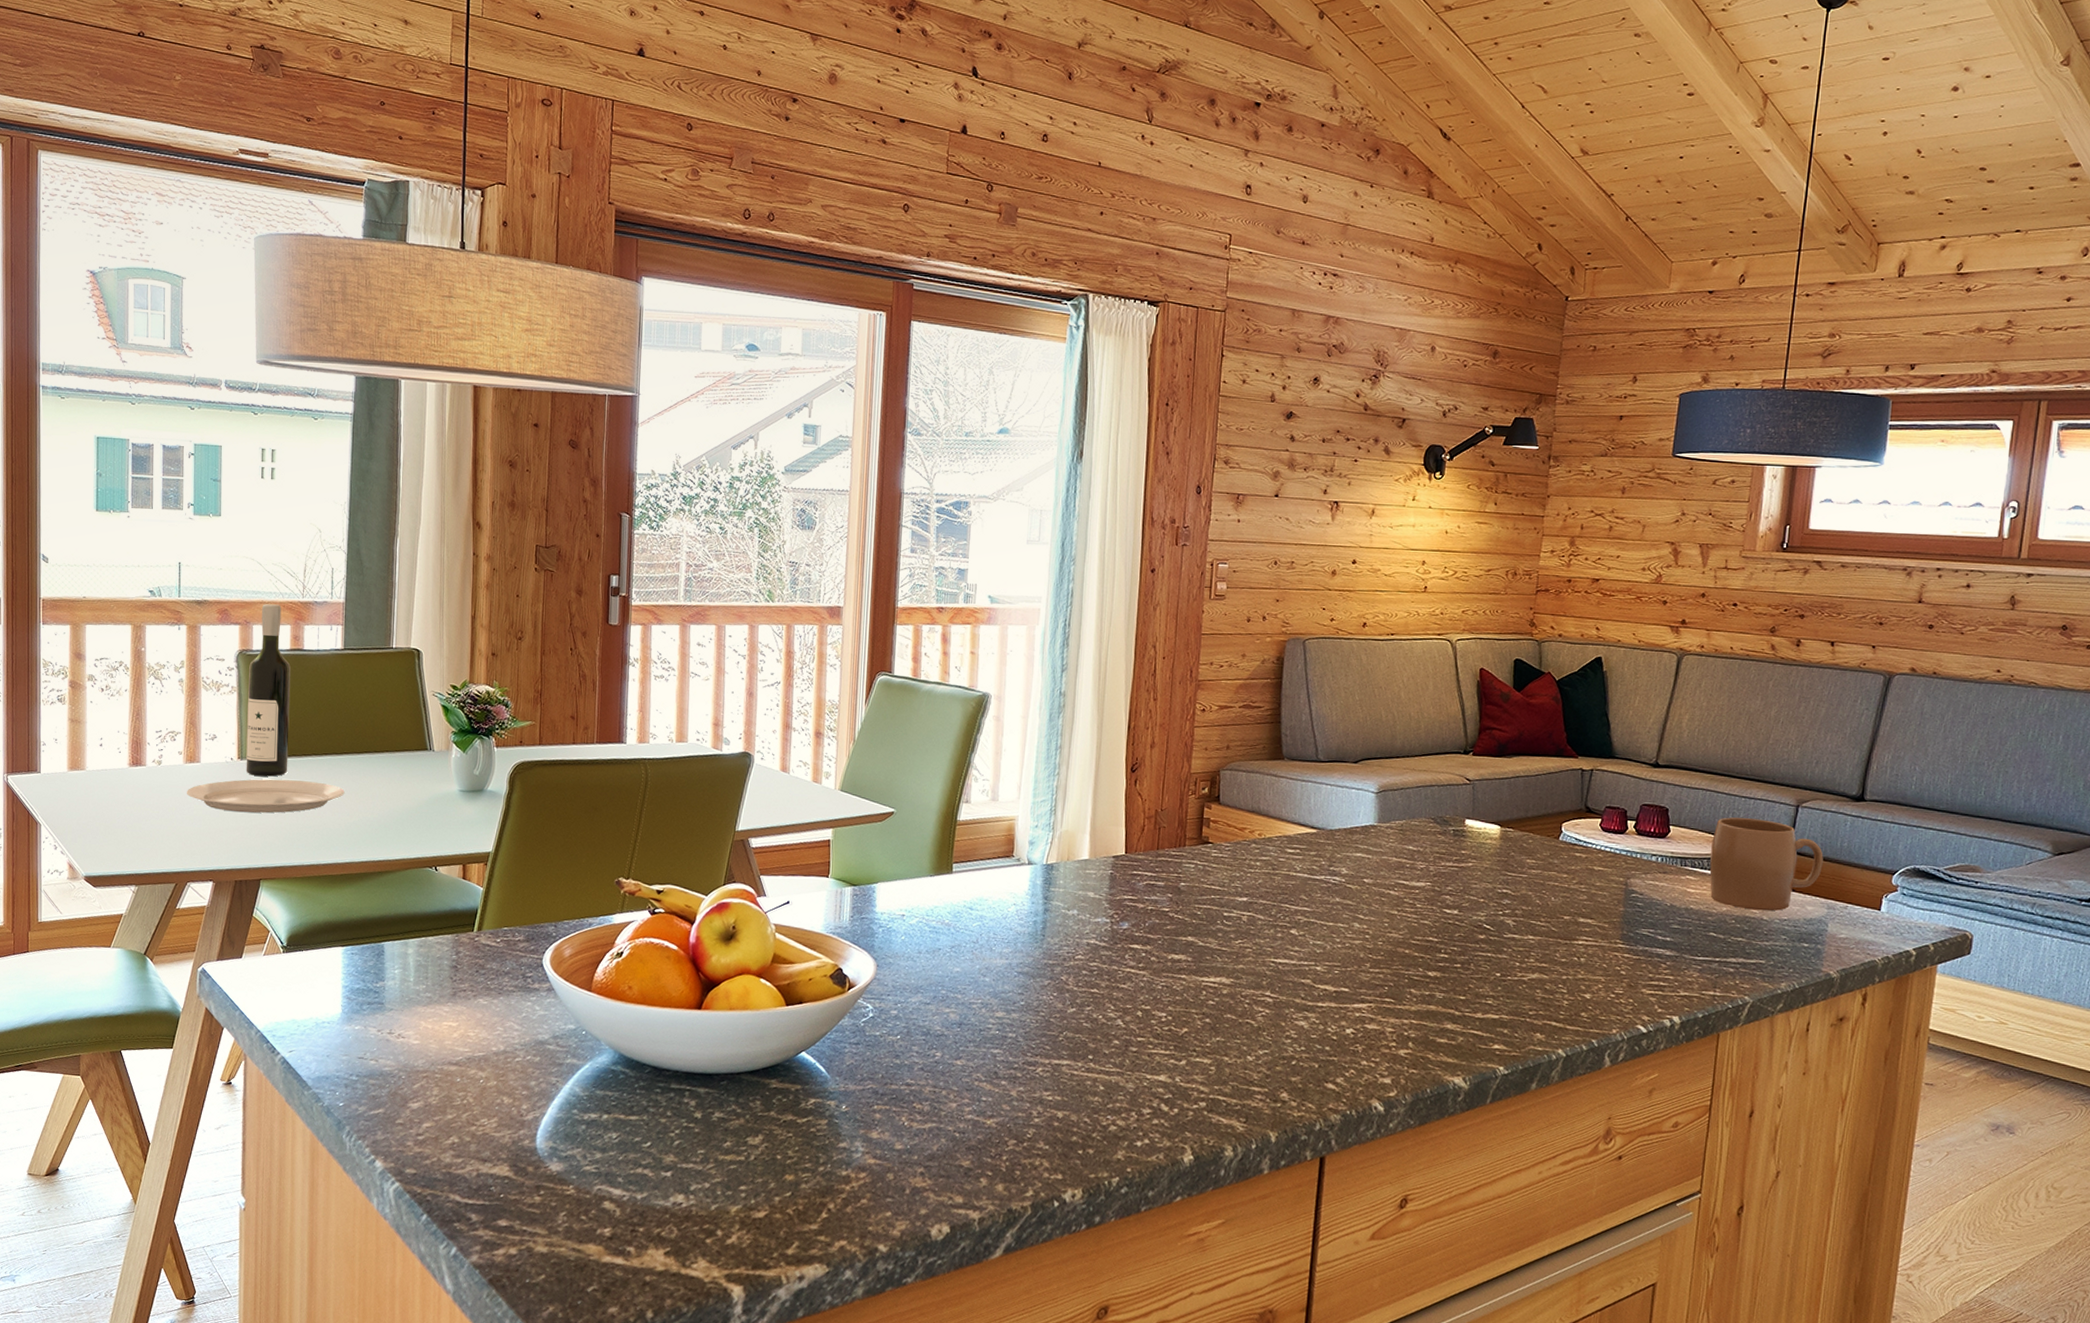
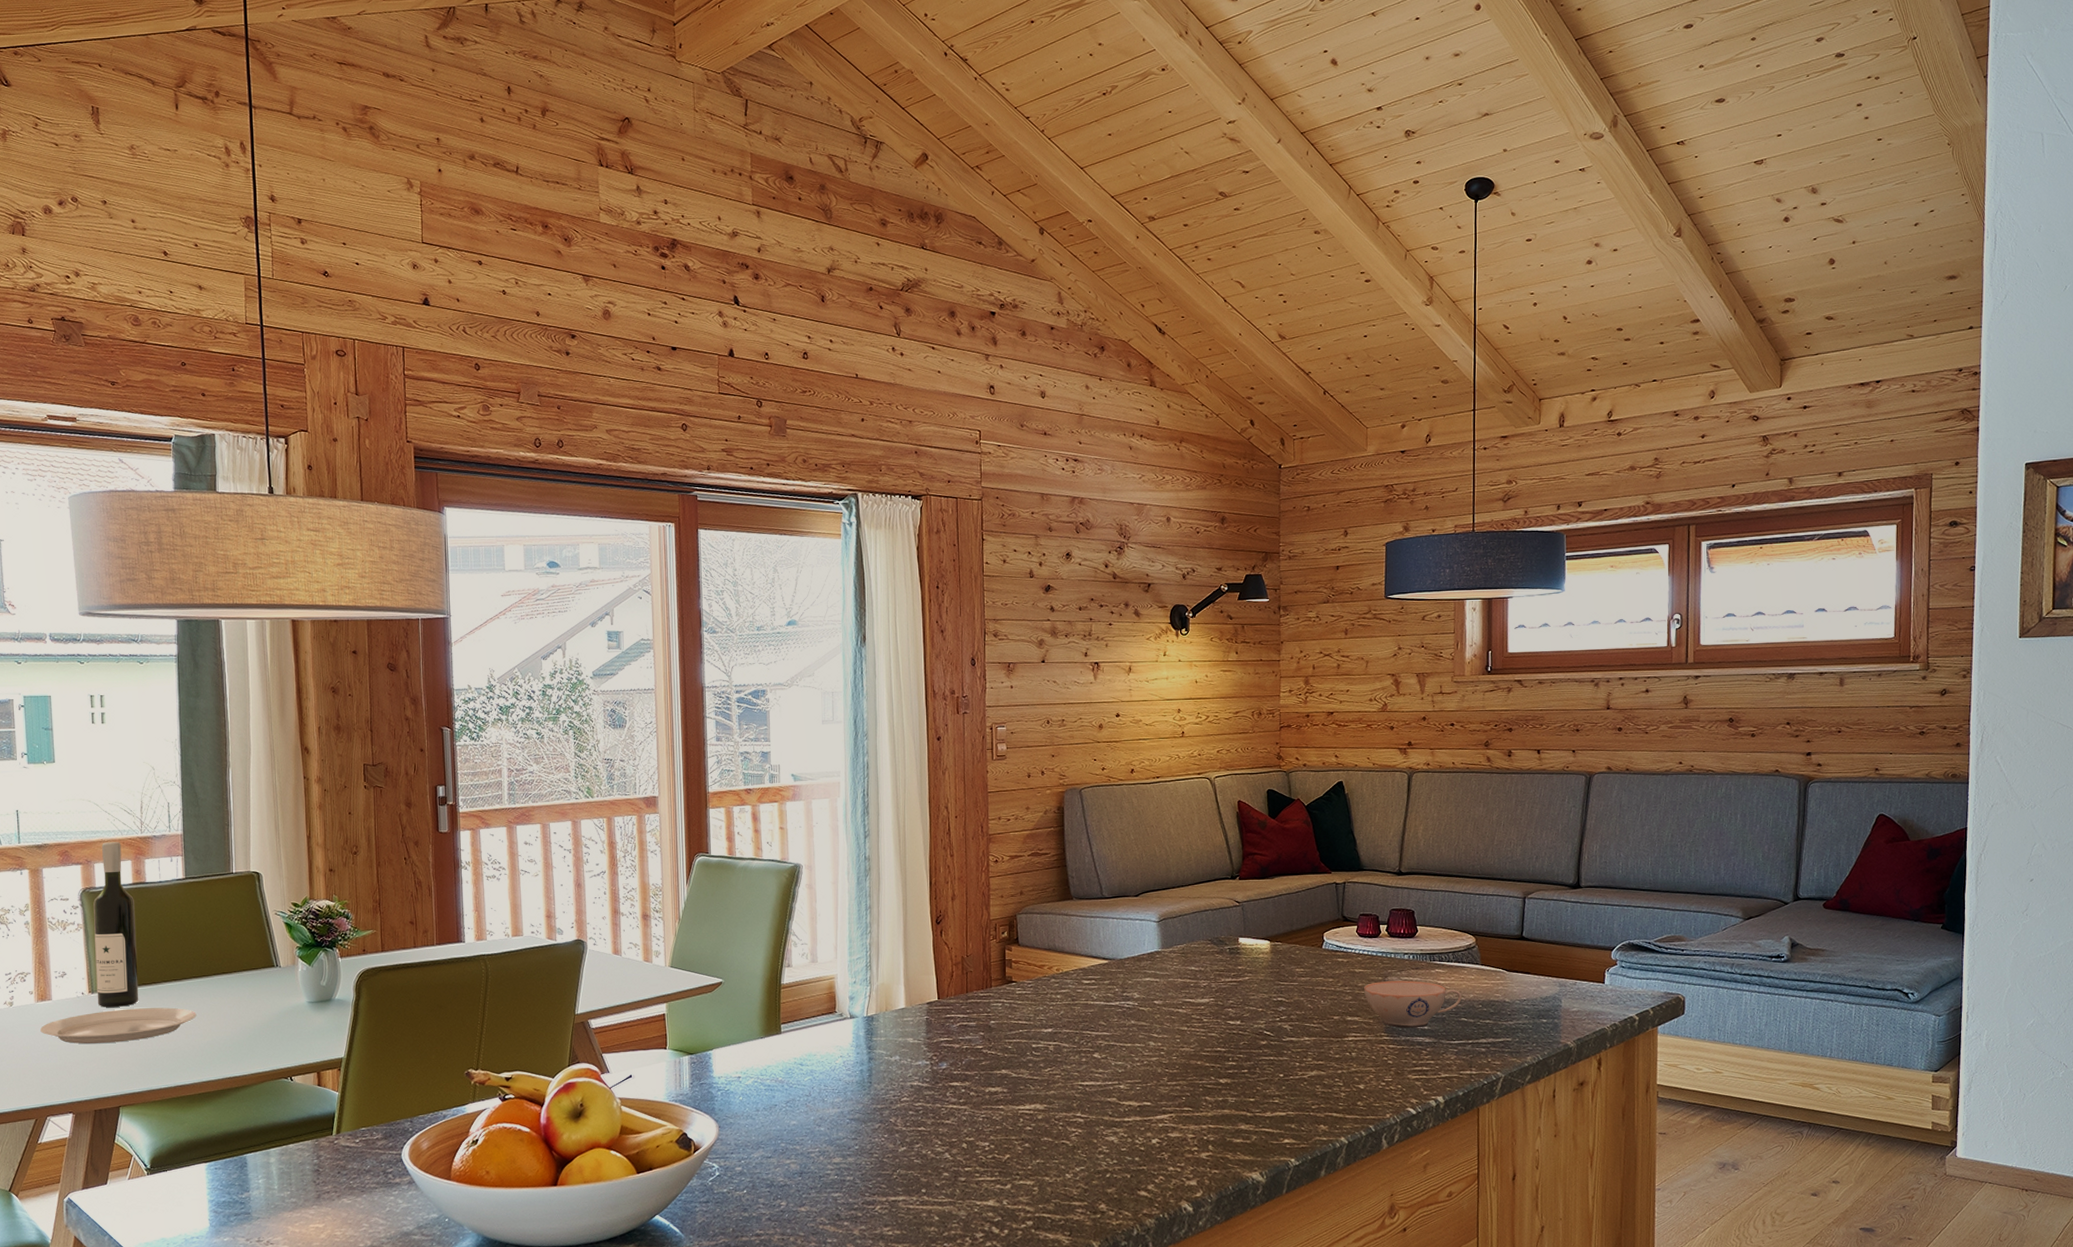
teacup: none [1601,883,1713,939] -> present [1364,980,1462,1029]
mug: present [1709,817,1824,911] -> none [1454,912,1551,994]

